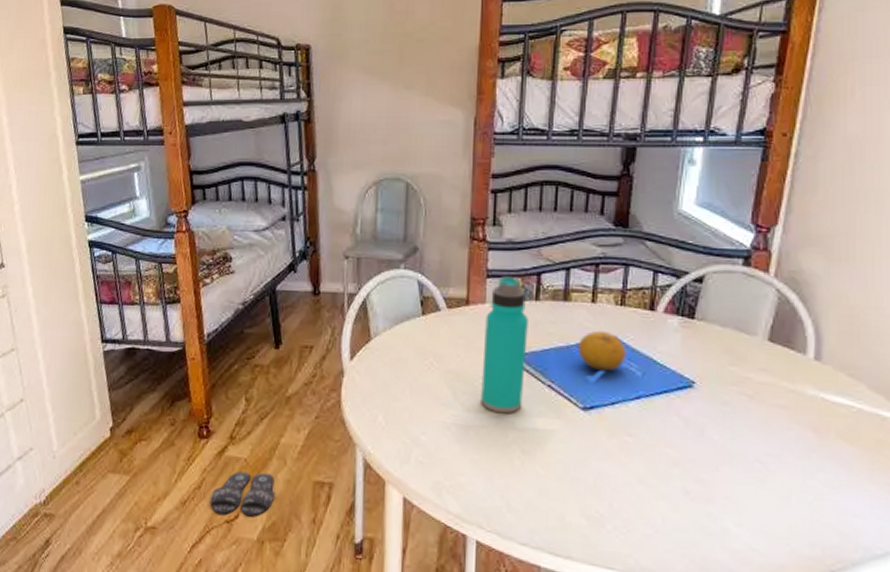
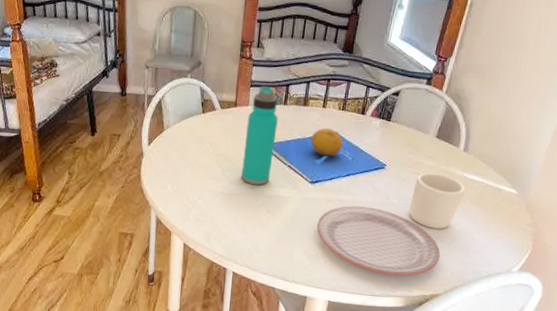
slippers: present [210,471,277,517] -> none [42,226,92,258]
plate: none [597,442,798,553] -> present [316,205,440,277]
mug: none [738,392,826,479] -> present [408,172,466,229]

